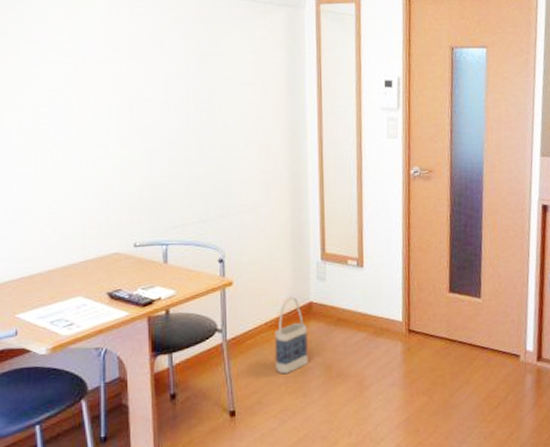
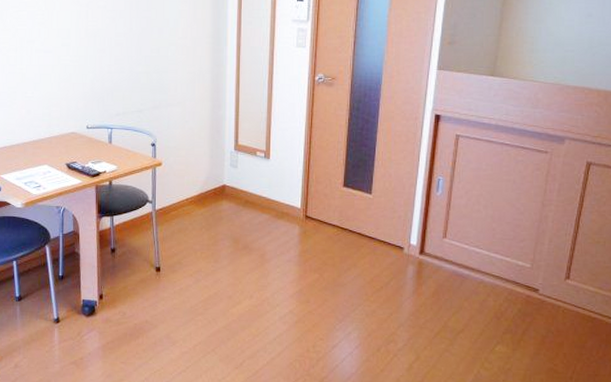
bag: present [274,297,308,374] -> none [193,179,220,242]

